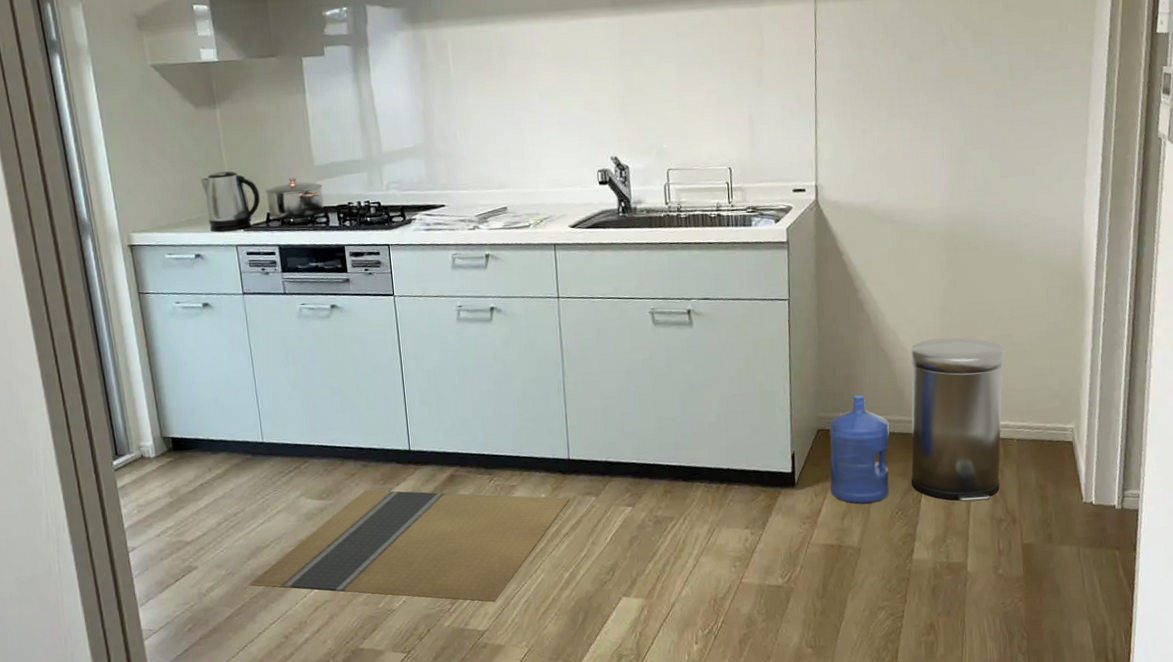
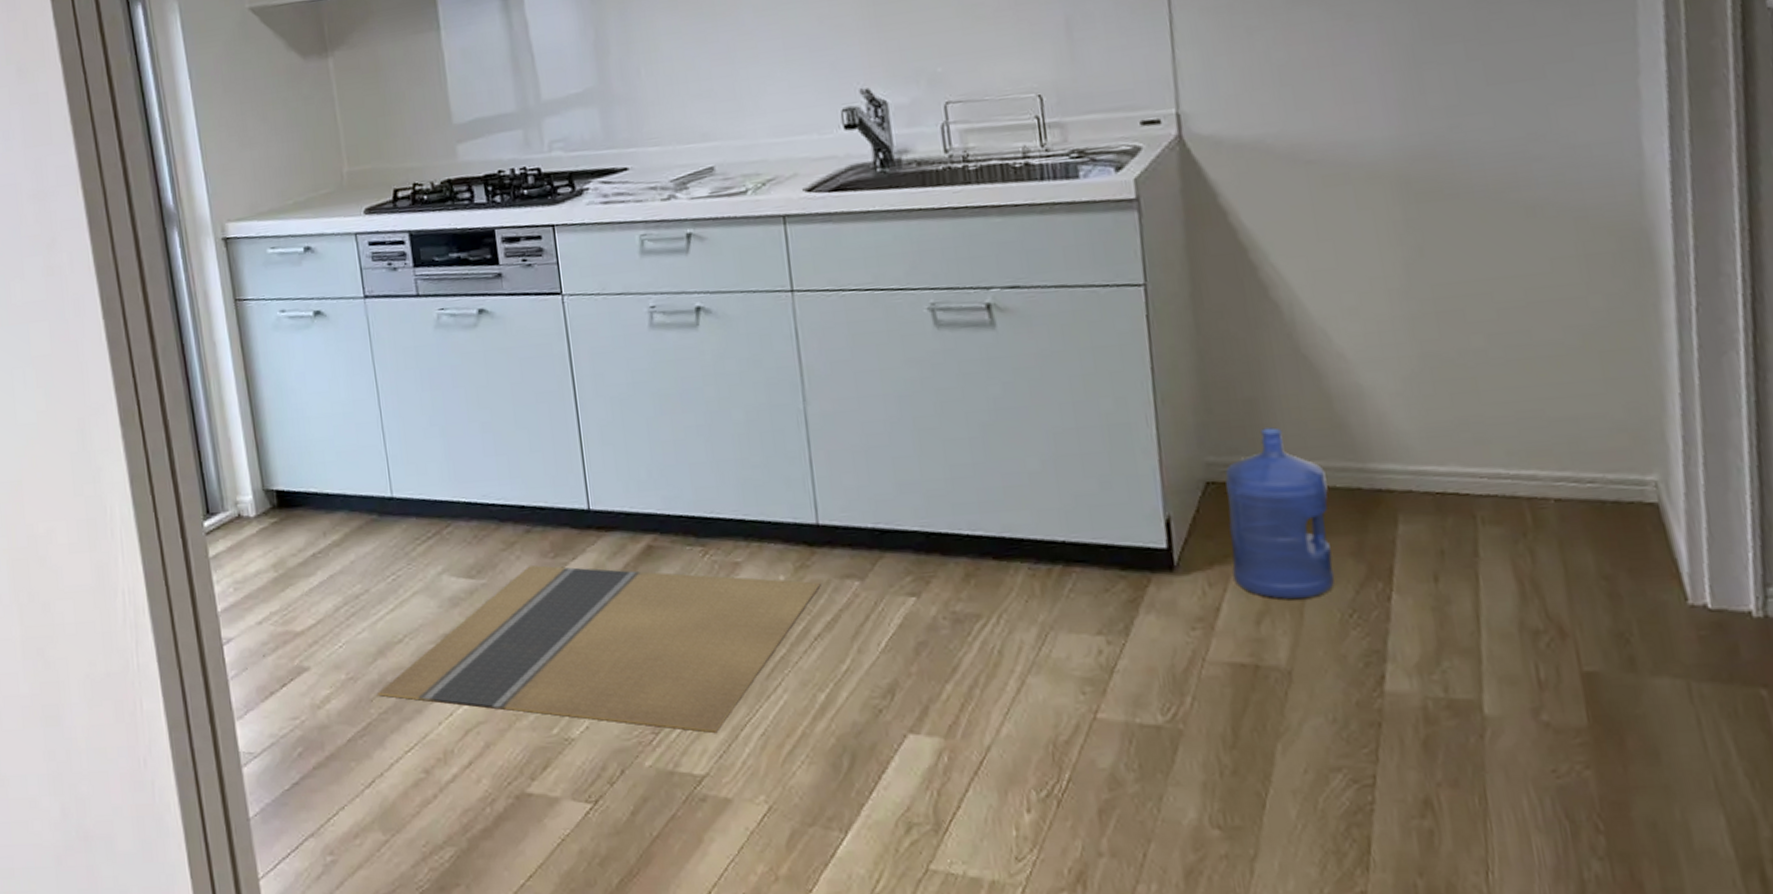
kettle: present [201,171,260,233] -> none [310,136,385,218]
cooking pot: present [265,177,325,221] -> none [390,140,468,199]
pedal bin: present [910,337,1005,502] -> none [1353,337,1531,601]

